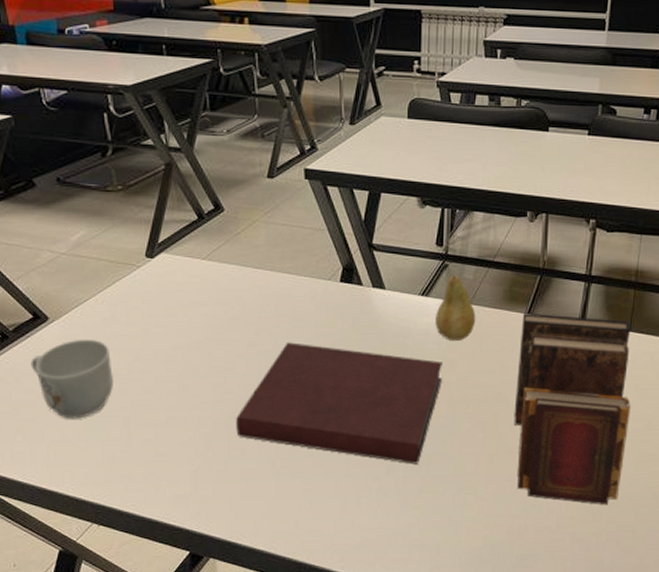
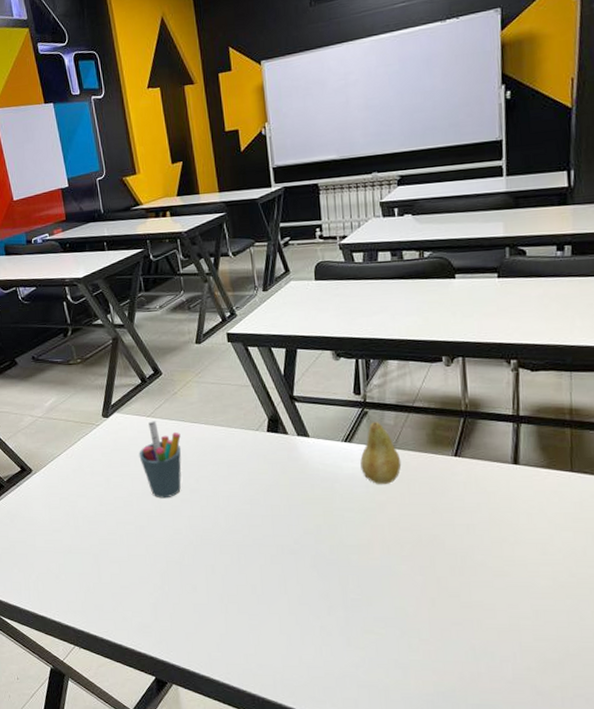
mug: present [30,339,113,419] -> none [21,487,84,555]
pen holder: none [188,264,241,353] -> present [139,421,182,499]
notebook: present [236,342,442,464] -> none [186,488,373,605]
book: present [513,312,632,506] -> none [449,455,584,658]

